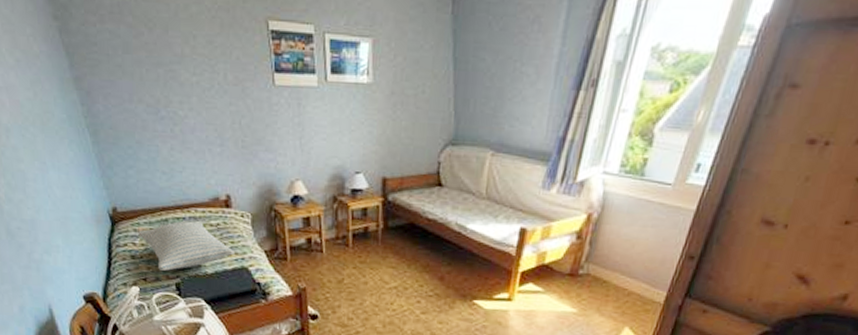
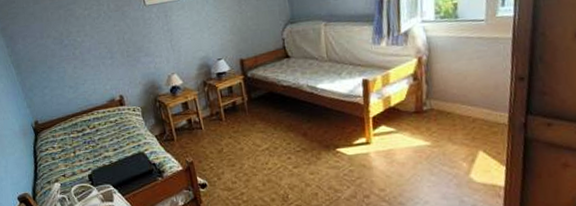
pillow: present [138,221,234,271] -> none [55,121,132,166]

